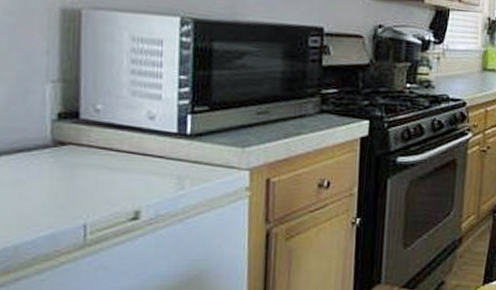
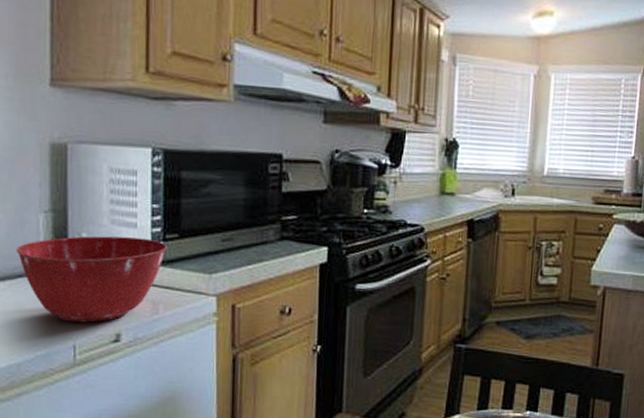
mixing bowl: none [16,108,196,200] -> present [16,236,167,323]

